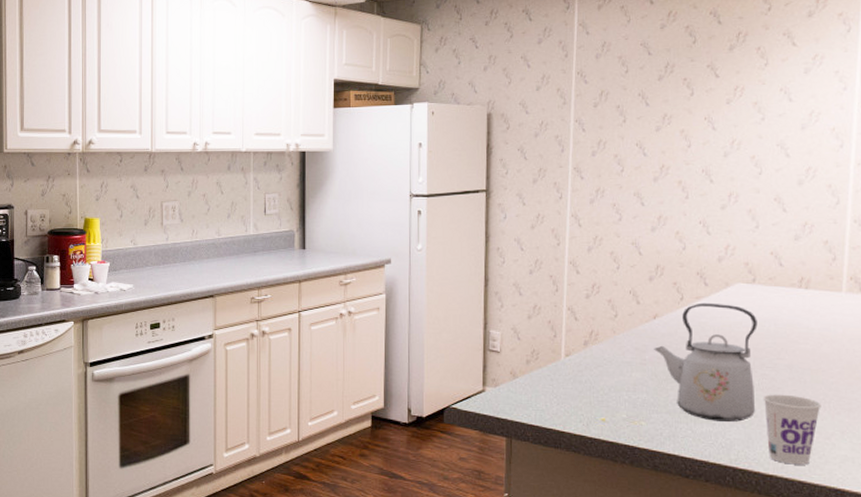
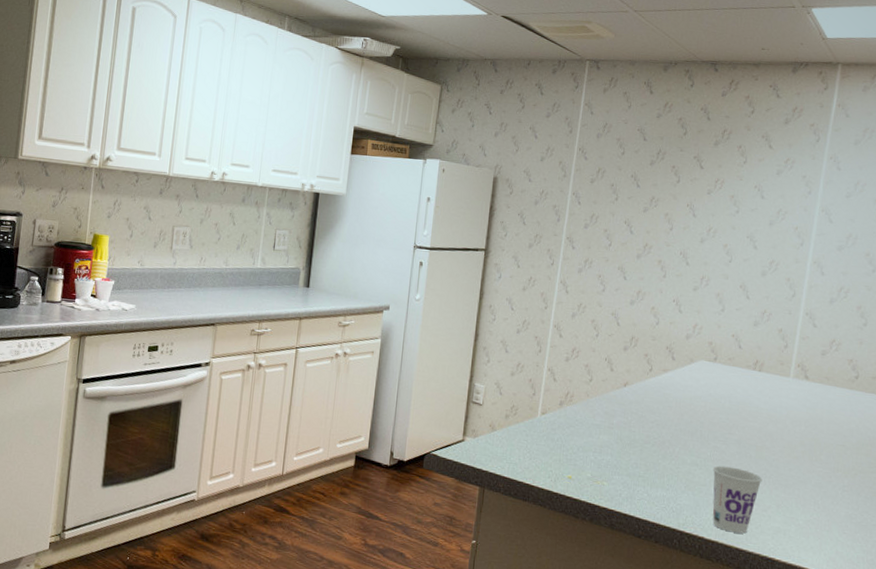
kettle: present [654,302,758,422] -> none [621,375,715,489]

